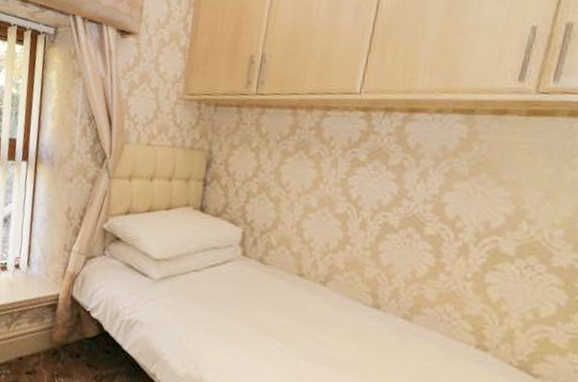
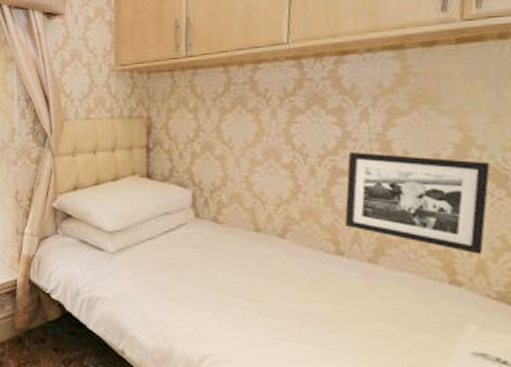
picture frame: none [387,211,537,324] -> present [345,153,491,255]

